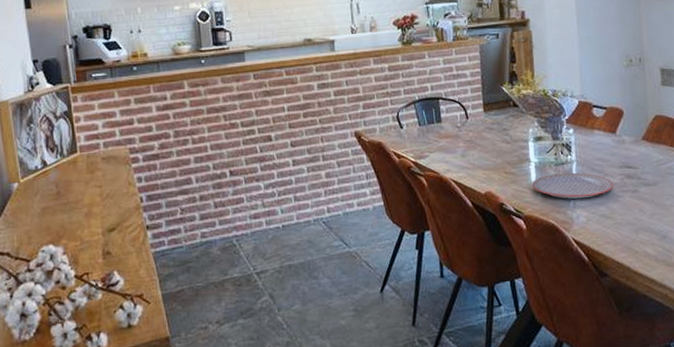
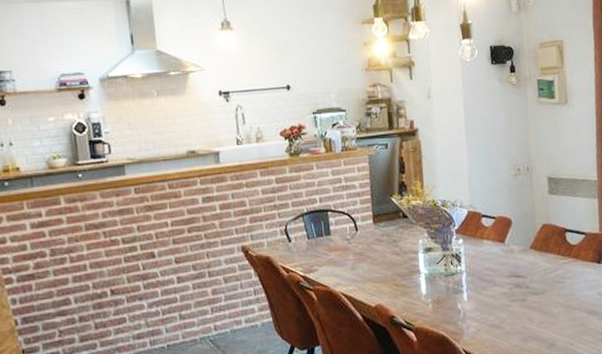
plate: present [531,172,614,199] -> none [421,283,503,310]

